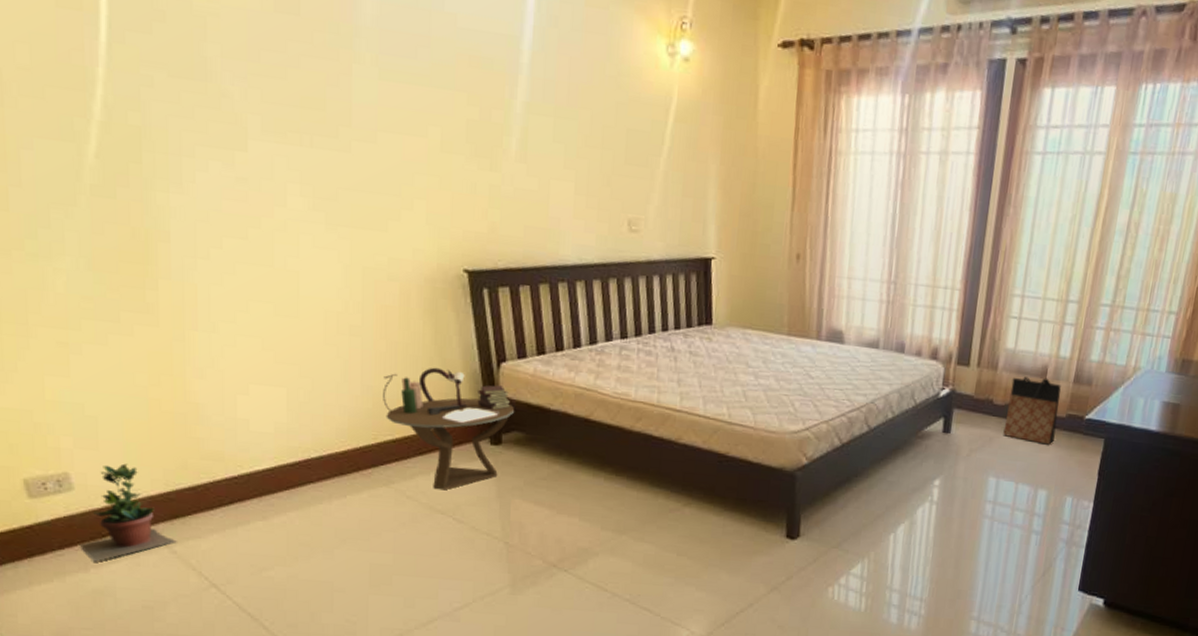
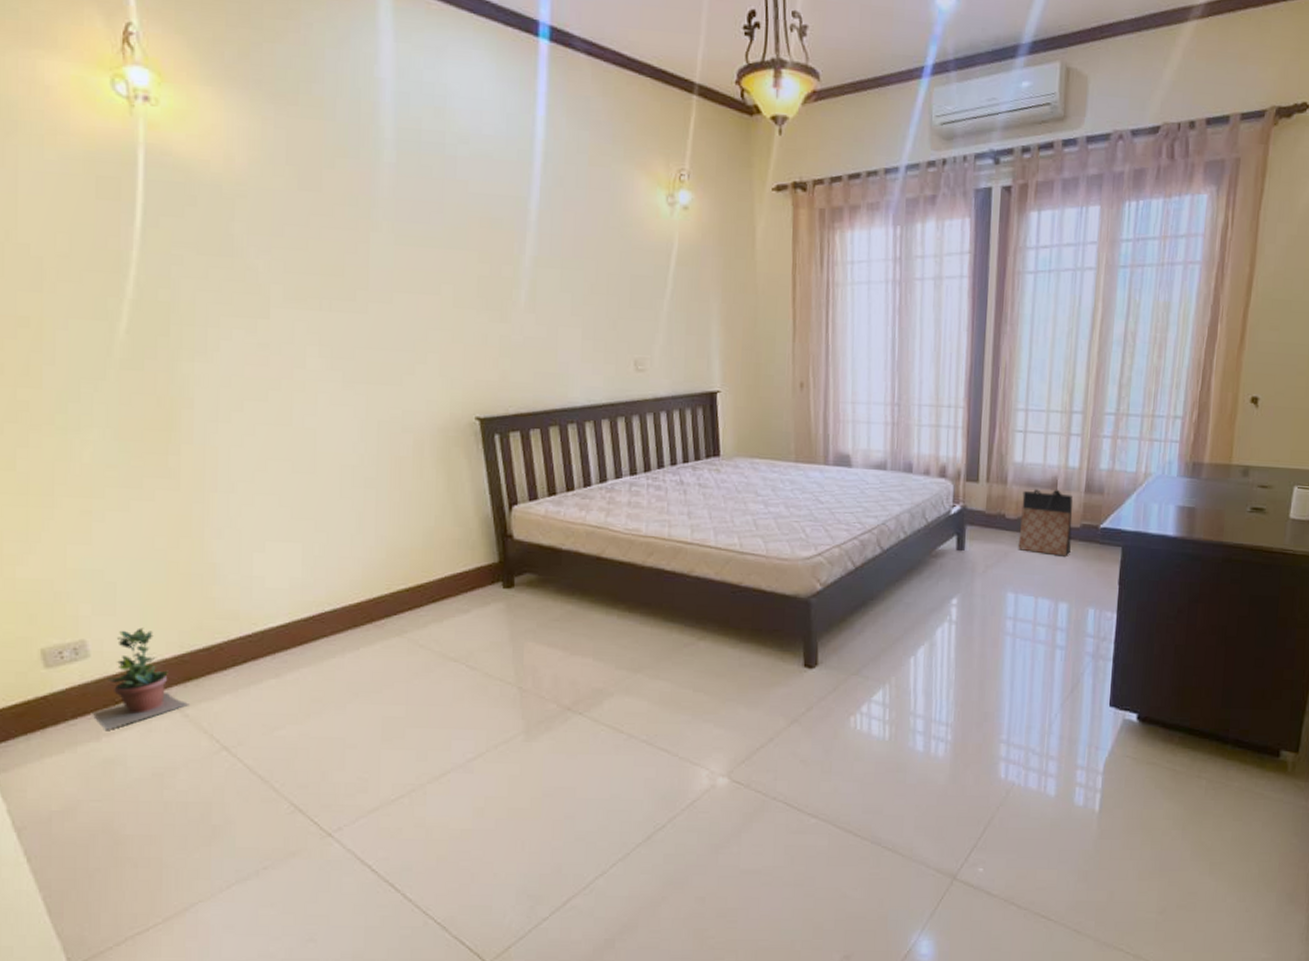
side table: present [383,367,514,490] -> none [396,514,526,637]

